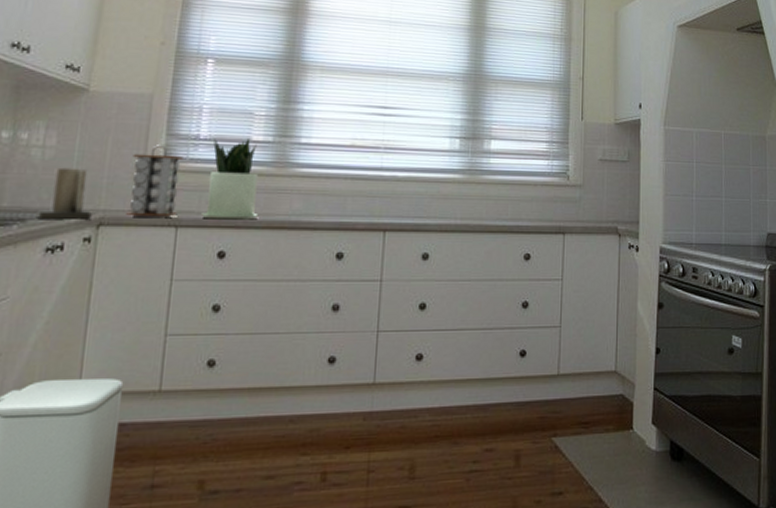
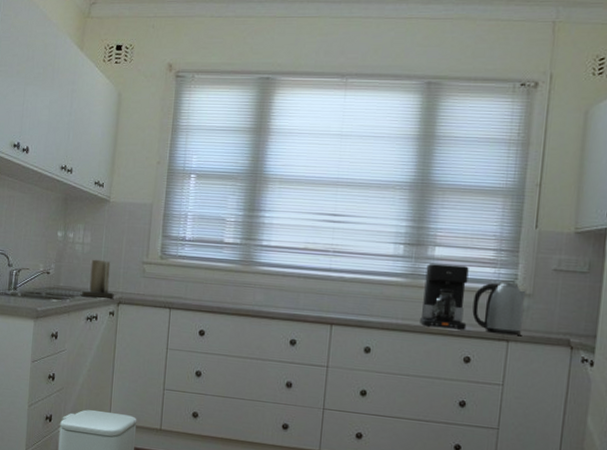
spice rack: present [126,145,183,219] -> none [136,244,174,302]
planter: present [200,139,259,220] -> none [186,240,230,307]
coffee maker: none [479,157,525,227] -> present [420,263,469,331]
kettle: none [530,173,577,228] -> present [472,281,526,336]

